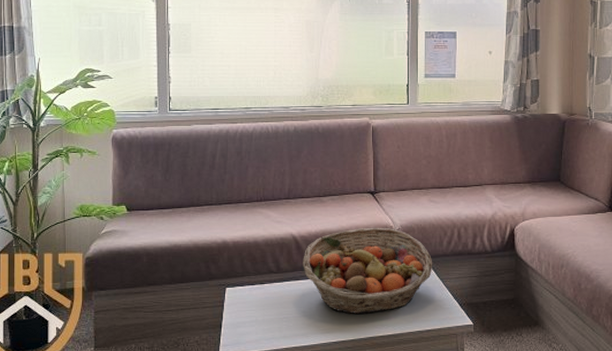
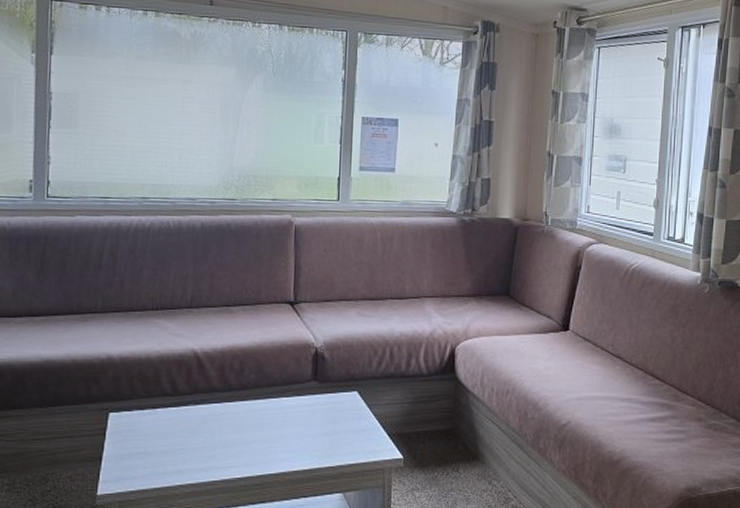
fruit basket: present [303,227,433,314] -> none [205,343,360,445]

